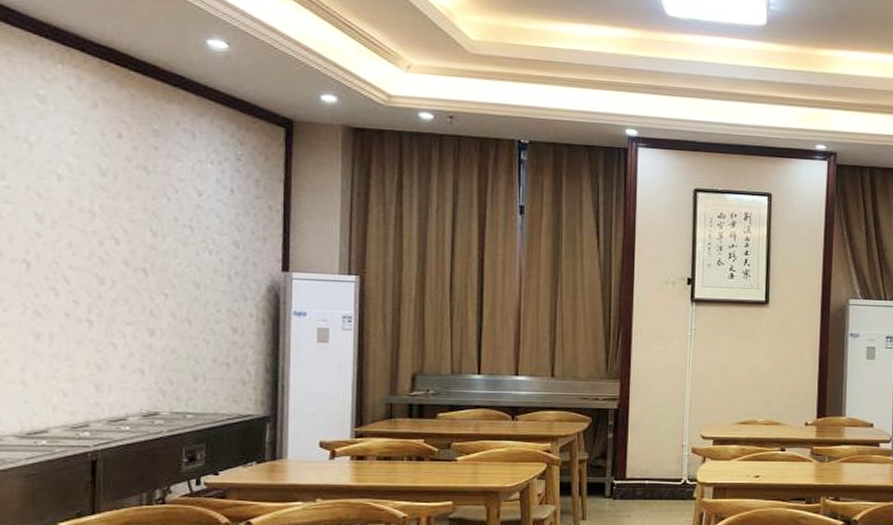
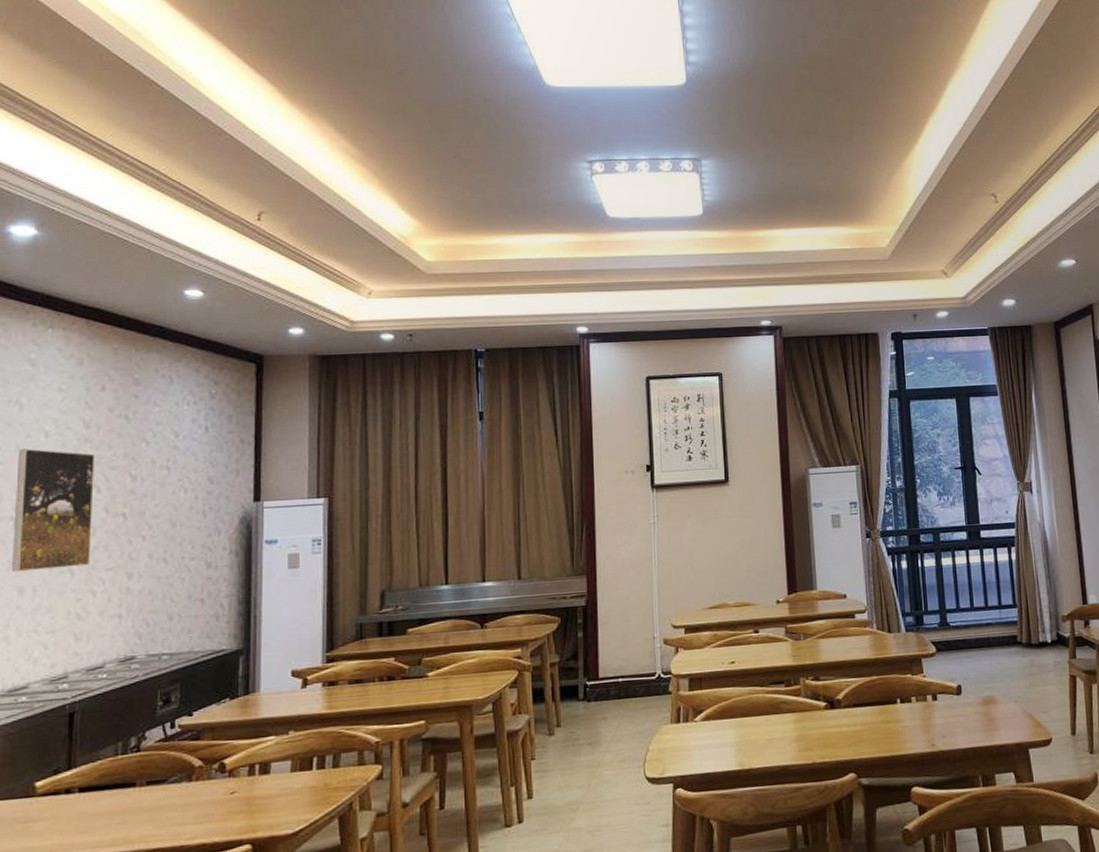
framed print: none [26,189,112,318] -> present [12,448,95,573]

